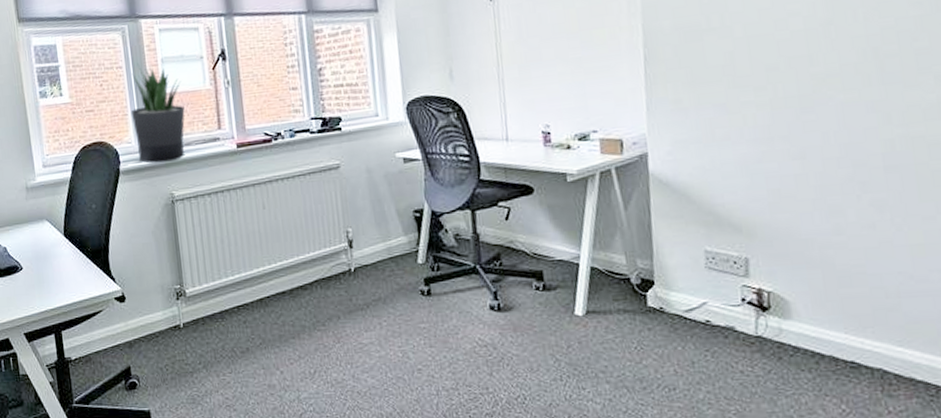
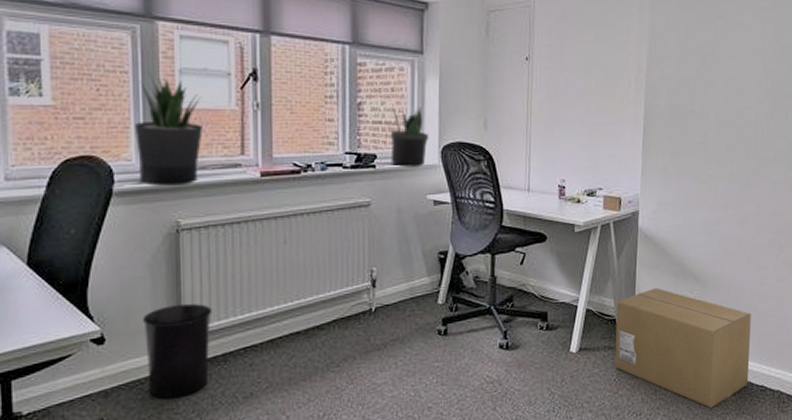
waste bin: none [152,266,210,351] -> present [143,303,212,400]
planter: none [352,65,393,128] -> present [390,104,430,168]
box: none [629,241,831,387] -> present [615,288,751,409]

